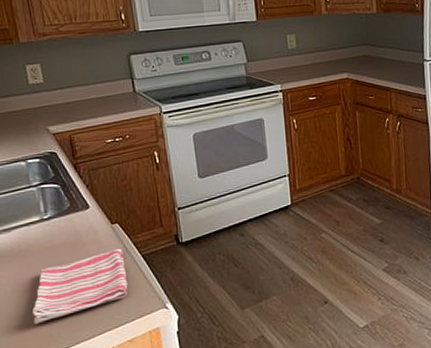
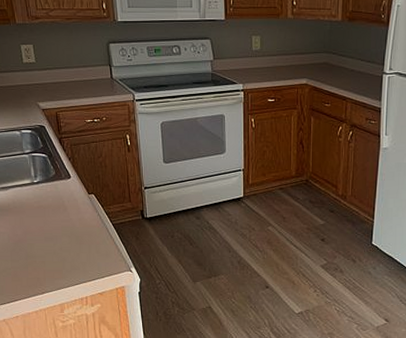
dish towel: present [31,248,128,325] -> none [23,215,100,269]

